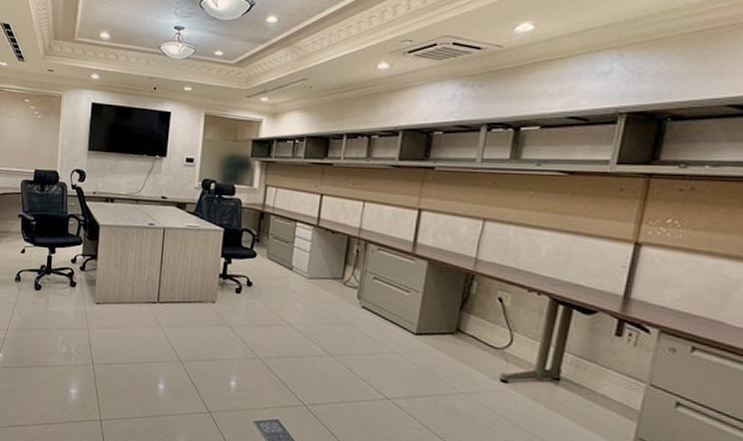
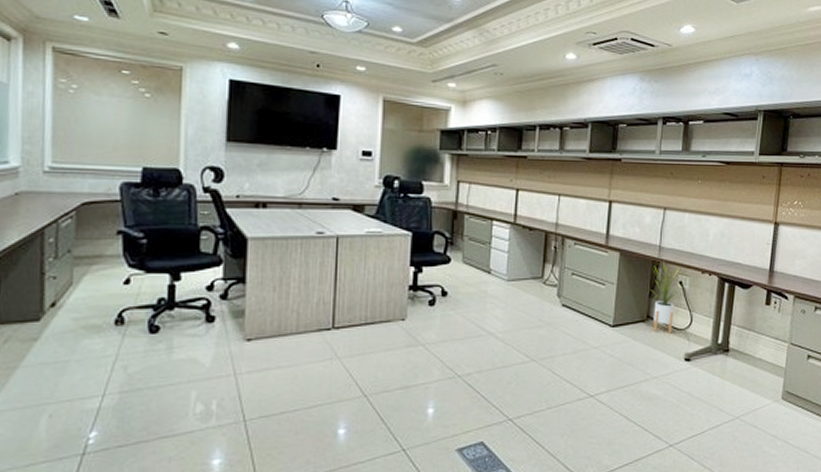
house plant: none [462,275,502,351] -> present [651,261,683,333]

